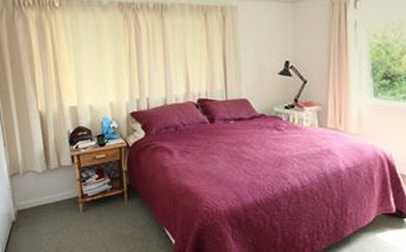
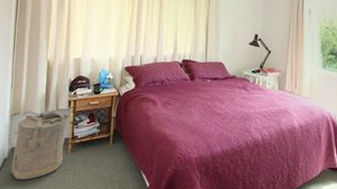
laundry hamper: none [17,169,76,243] -> present [11,112,69,180]

